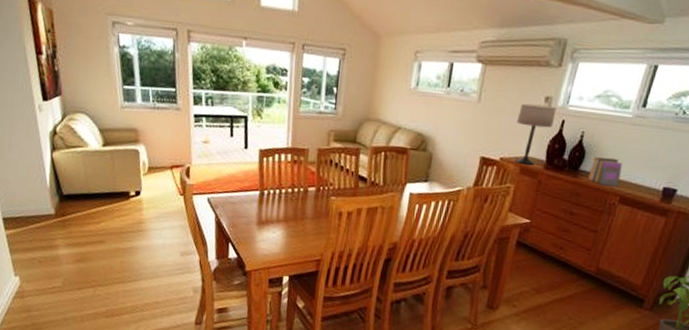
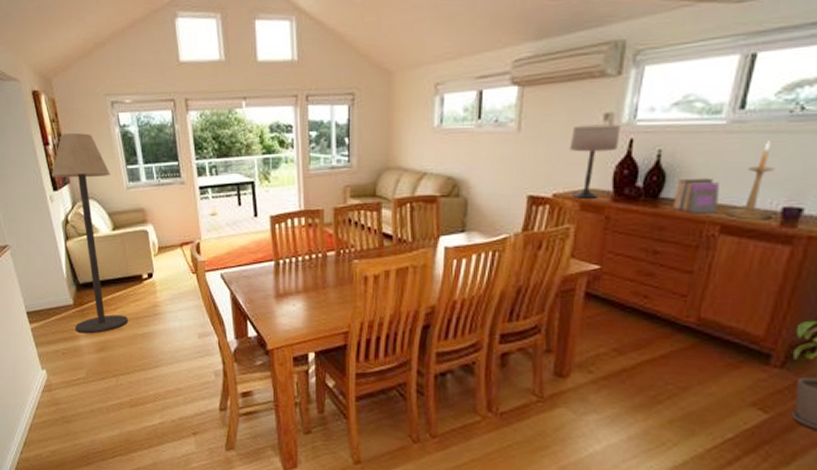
floor lamp: none [42,45,111,244] -> present [52,133,128,334]
candlestick: none [624,135,661,195] -> present [725,141,774,219]

